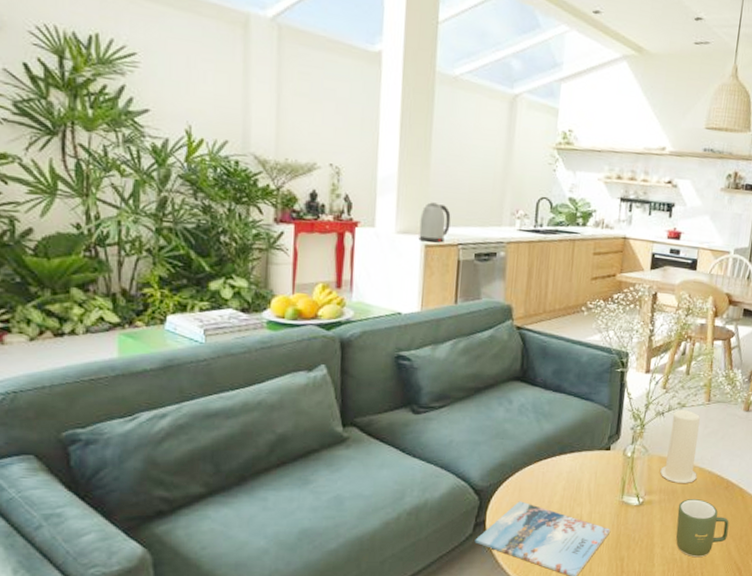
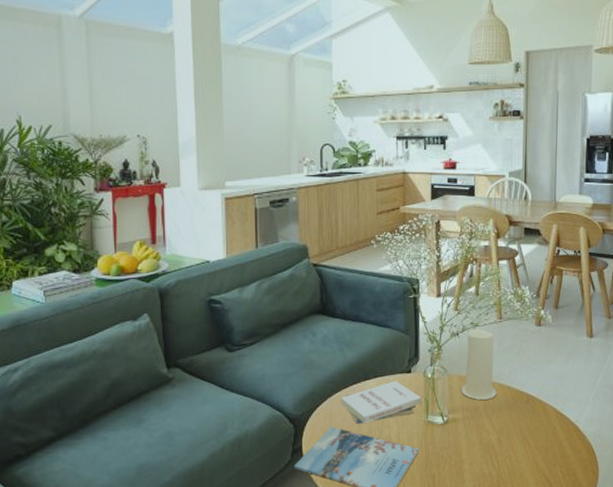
kettle: present [419,202,451,243] -> none [219,159,245,195]
books: none [531,457,620,499] -> present [340,381,423,423]
mug: present [675,499,729,558] -> none [482,414,534,472]

